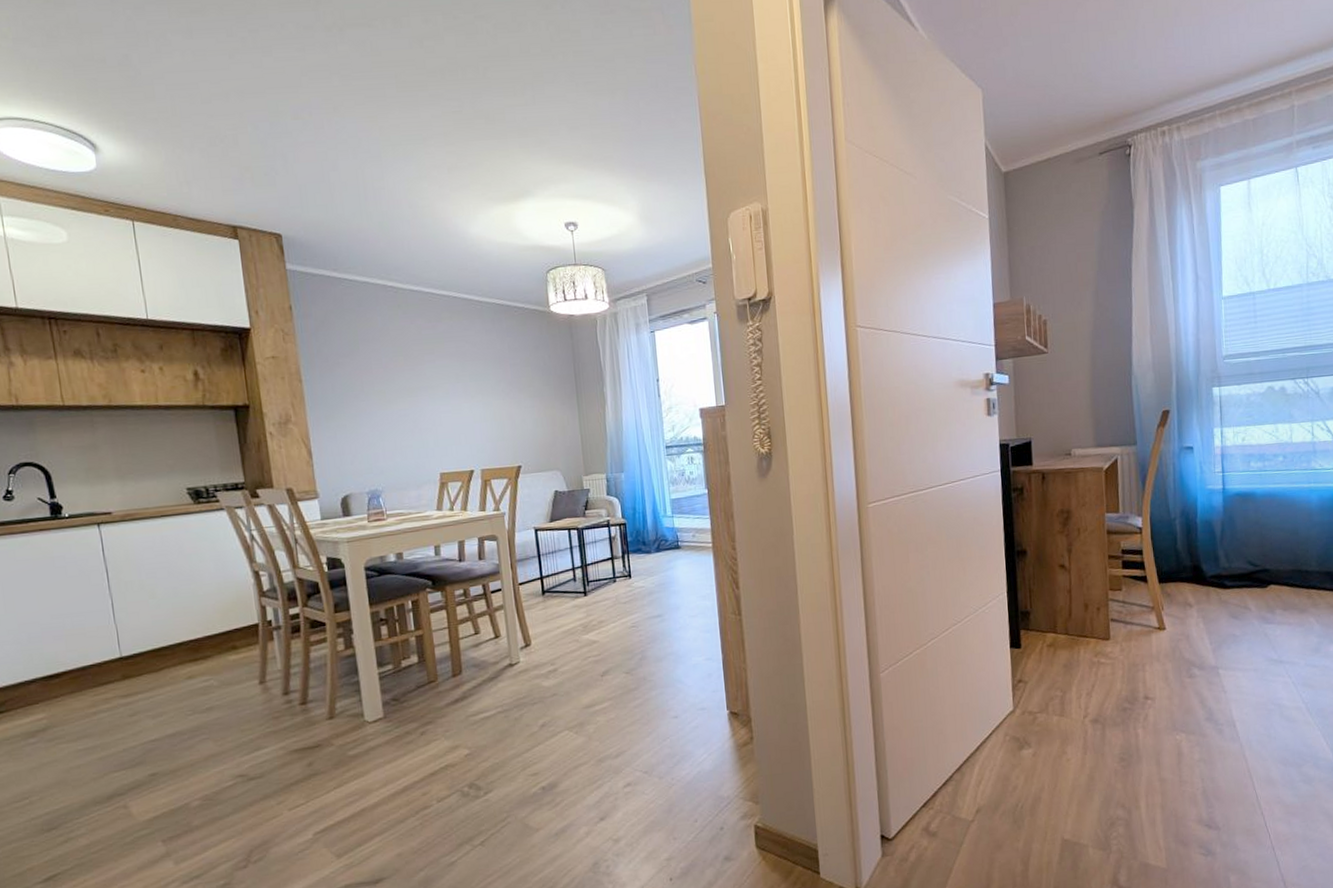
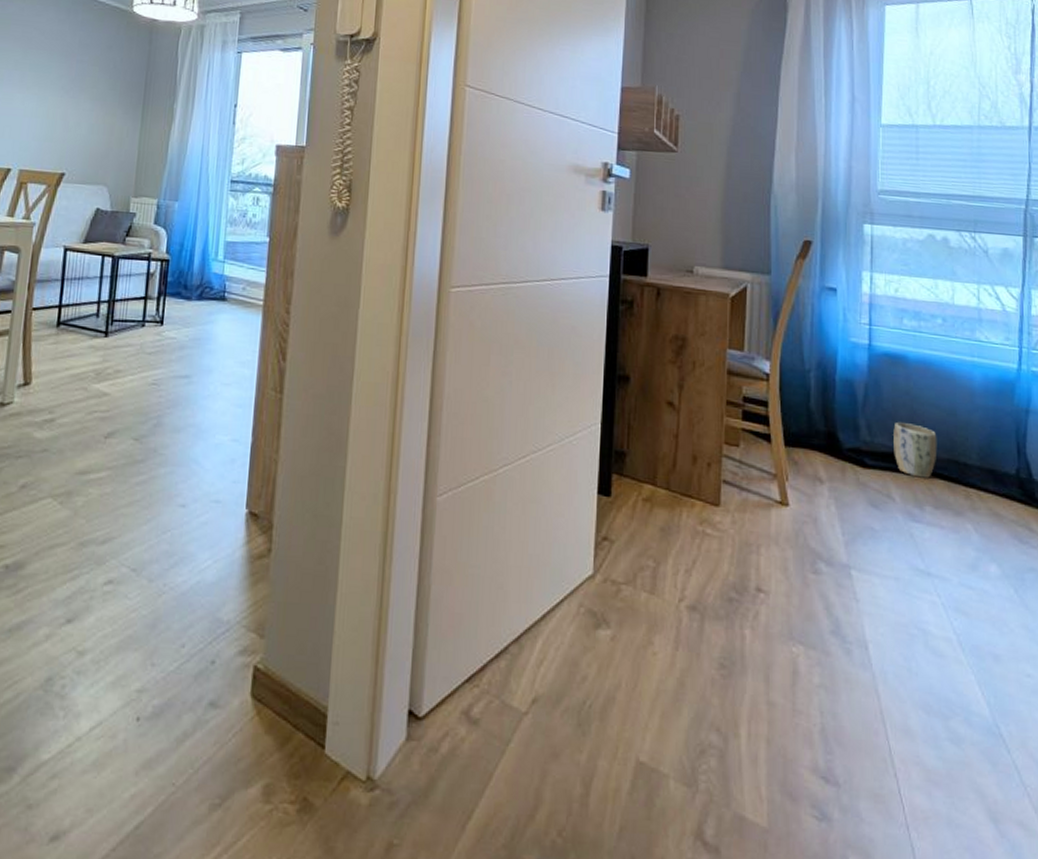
plant pot: none [1247,547,1284,589] -> present [893,422,937,478]

